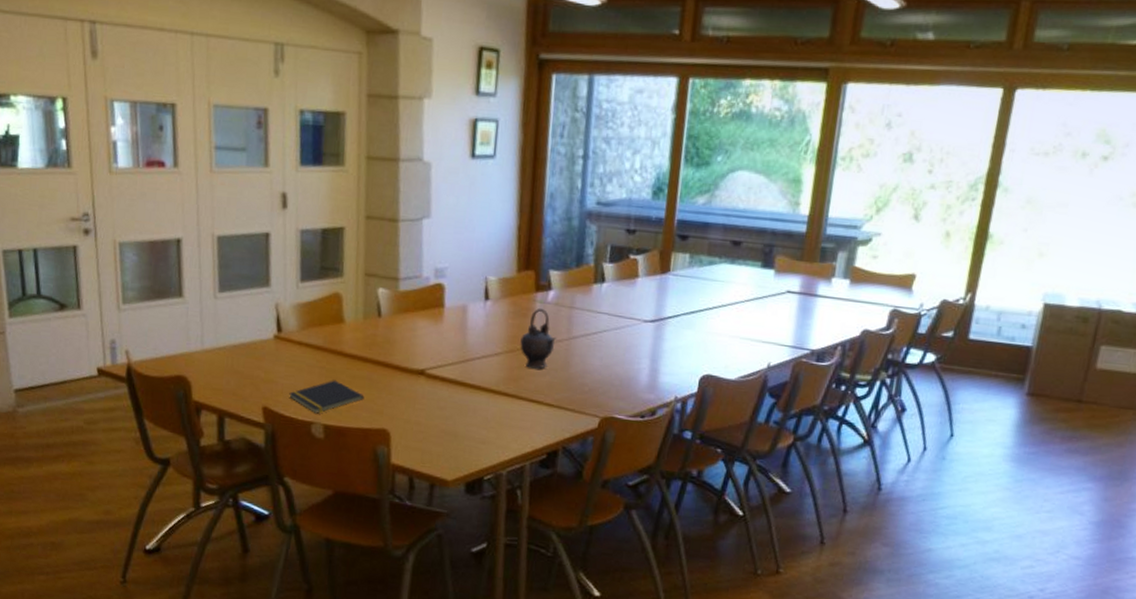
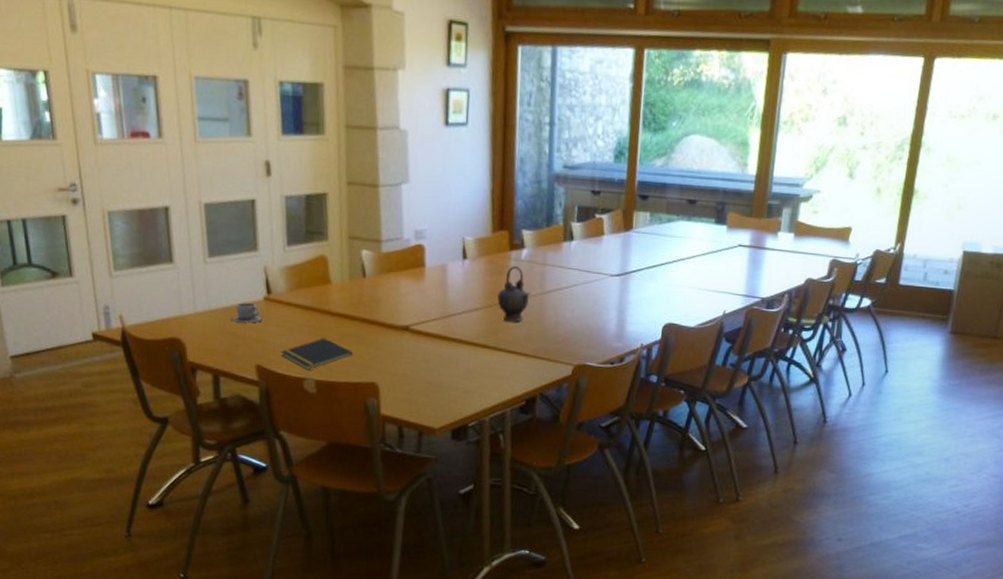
cup: none [239,340,273,362] -> present [231,303,264,323]

